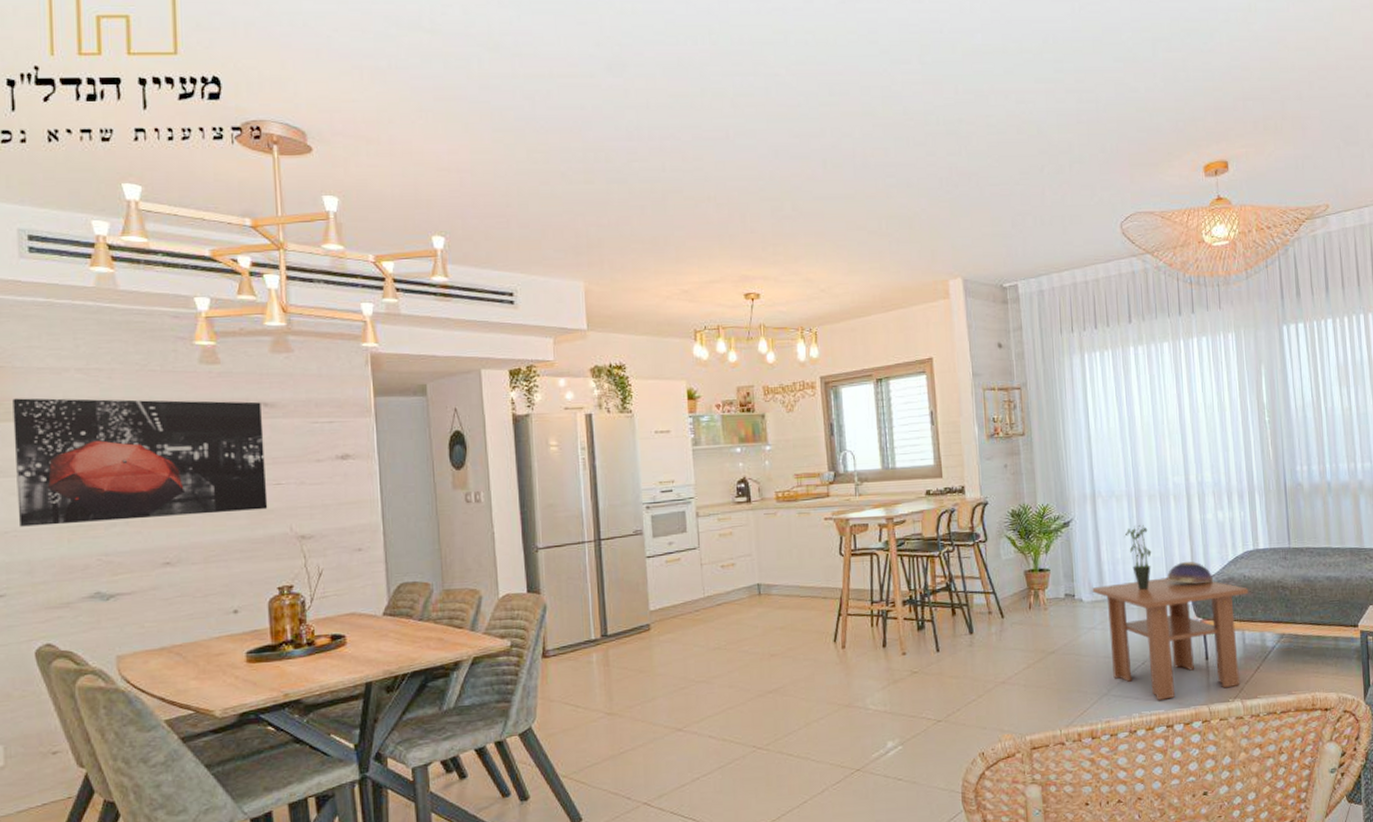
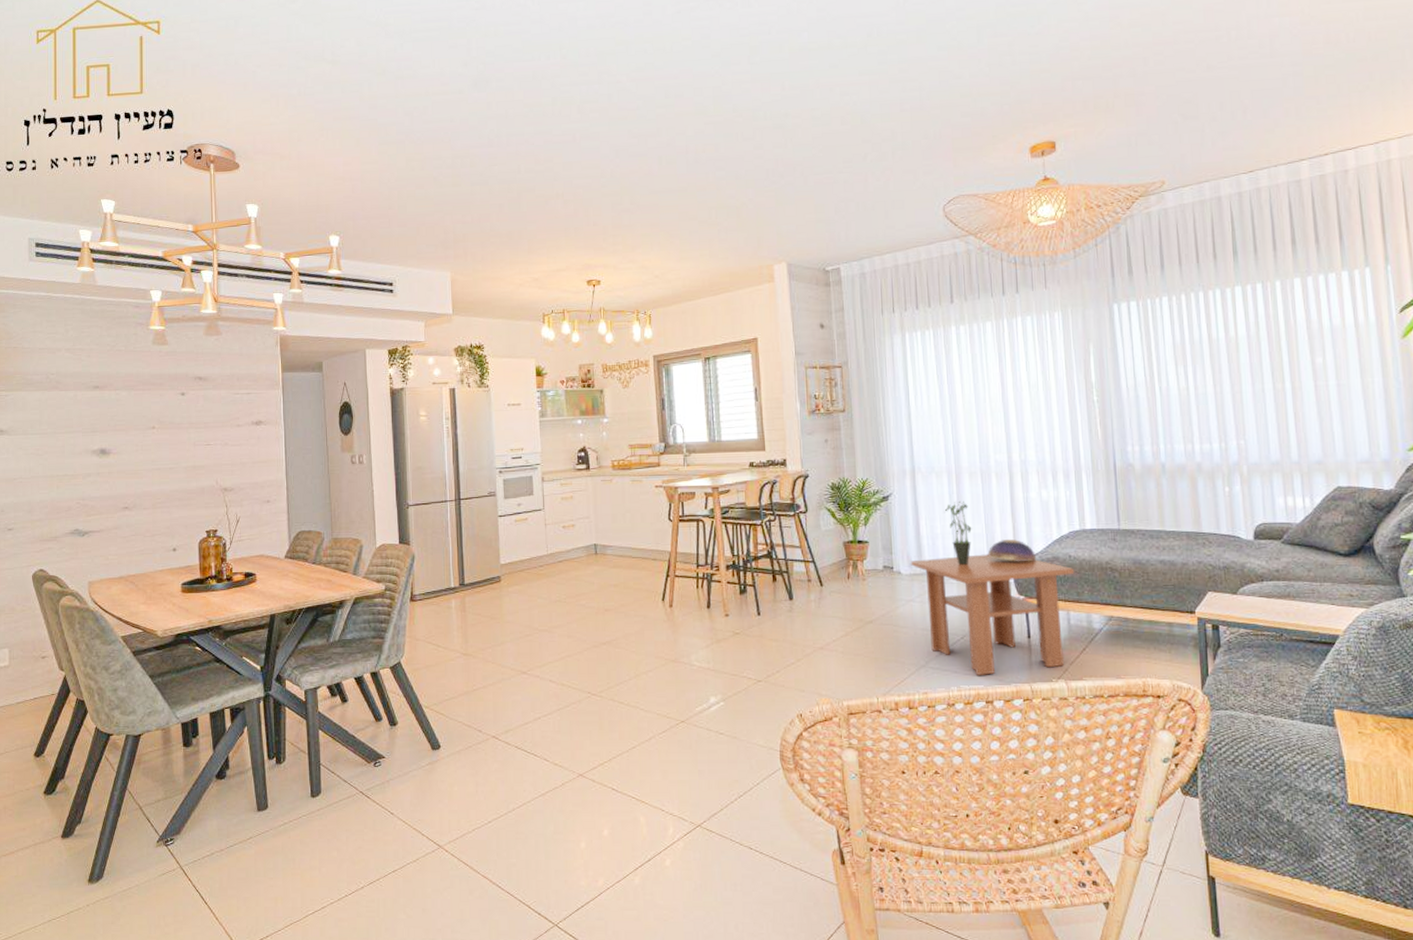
wall art: present [13,398,268,527] -> none [22,372,200,475]

